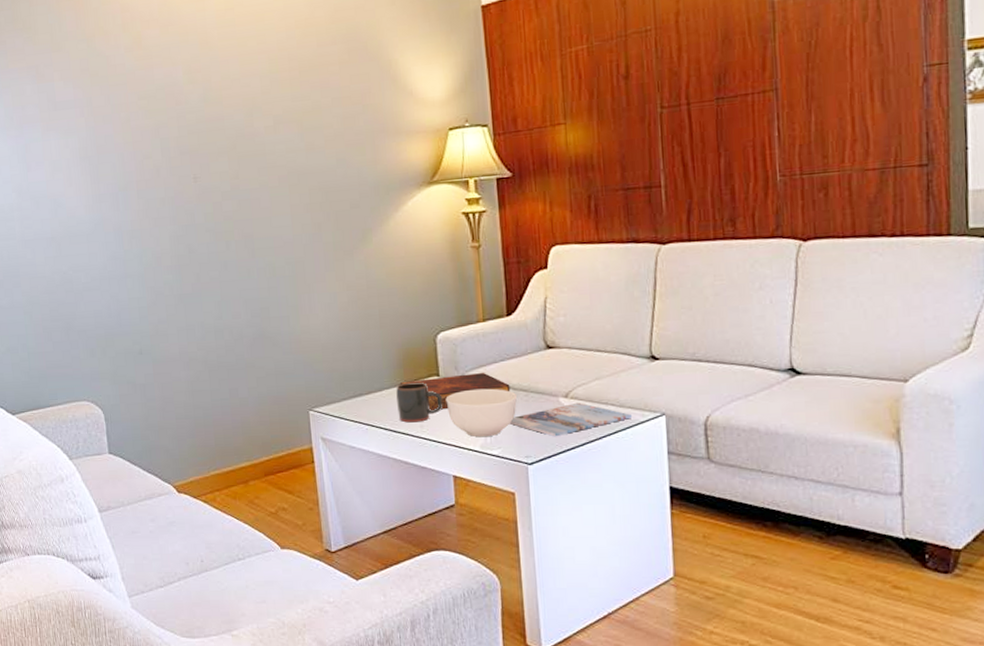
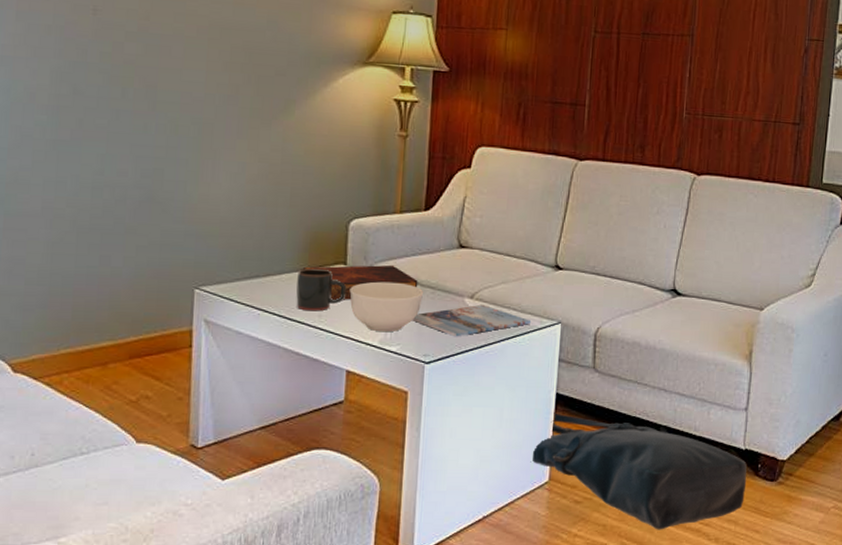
tote bag: none [651,507,913,628] -> present [530,412,747,530]

